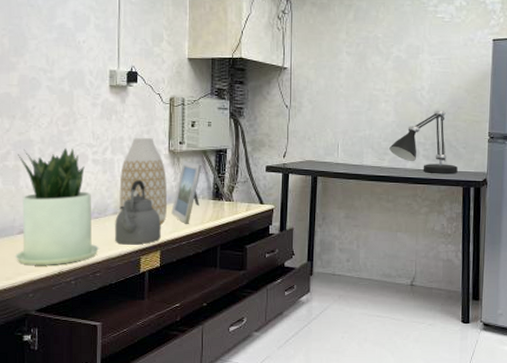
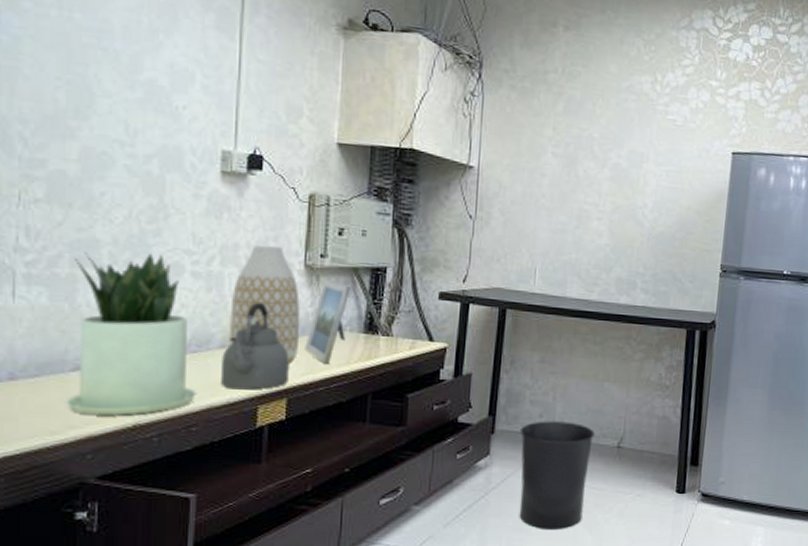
waste bin: none [333,264,392,352] -> present [519,421,595,529]
desk lamp: present [389,110,458,175] -> none [600,233,682,314]

